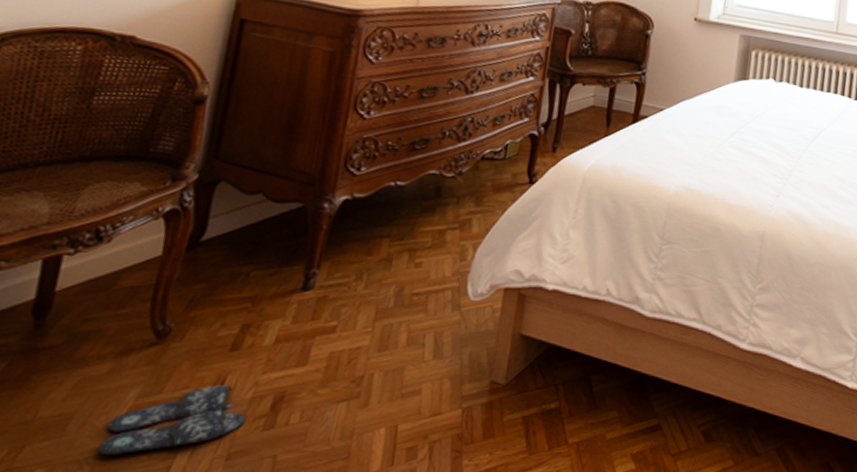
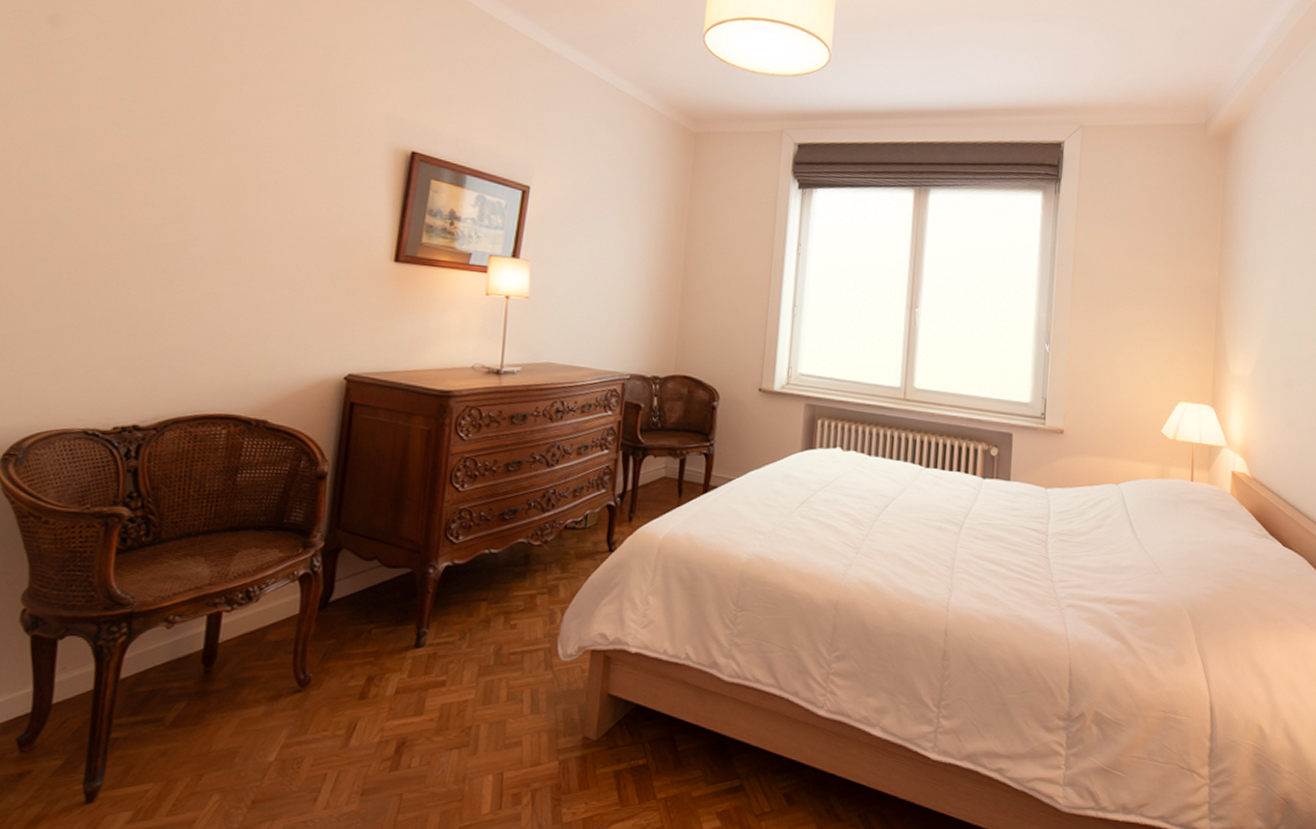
slippers: present [97,385,247,455] -> none [259,729,376,786]

